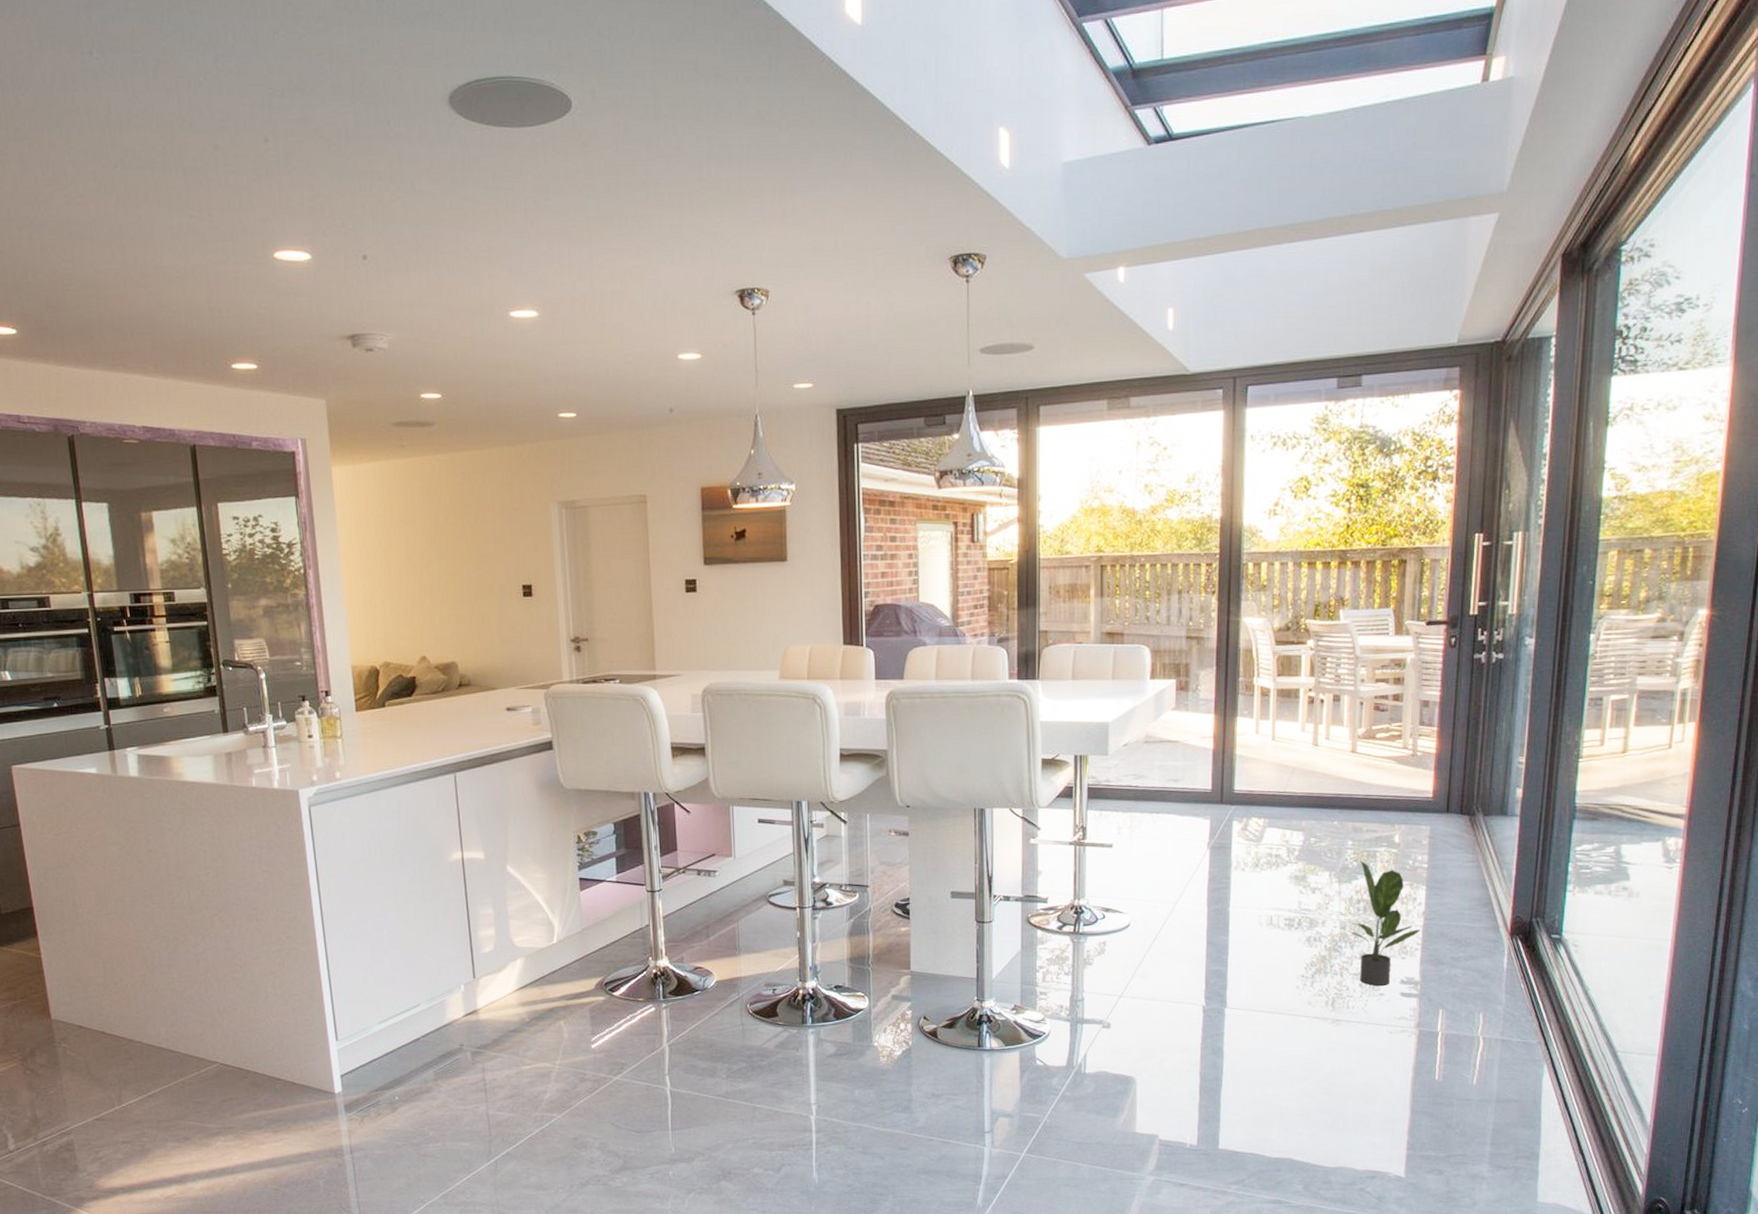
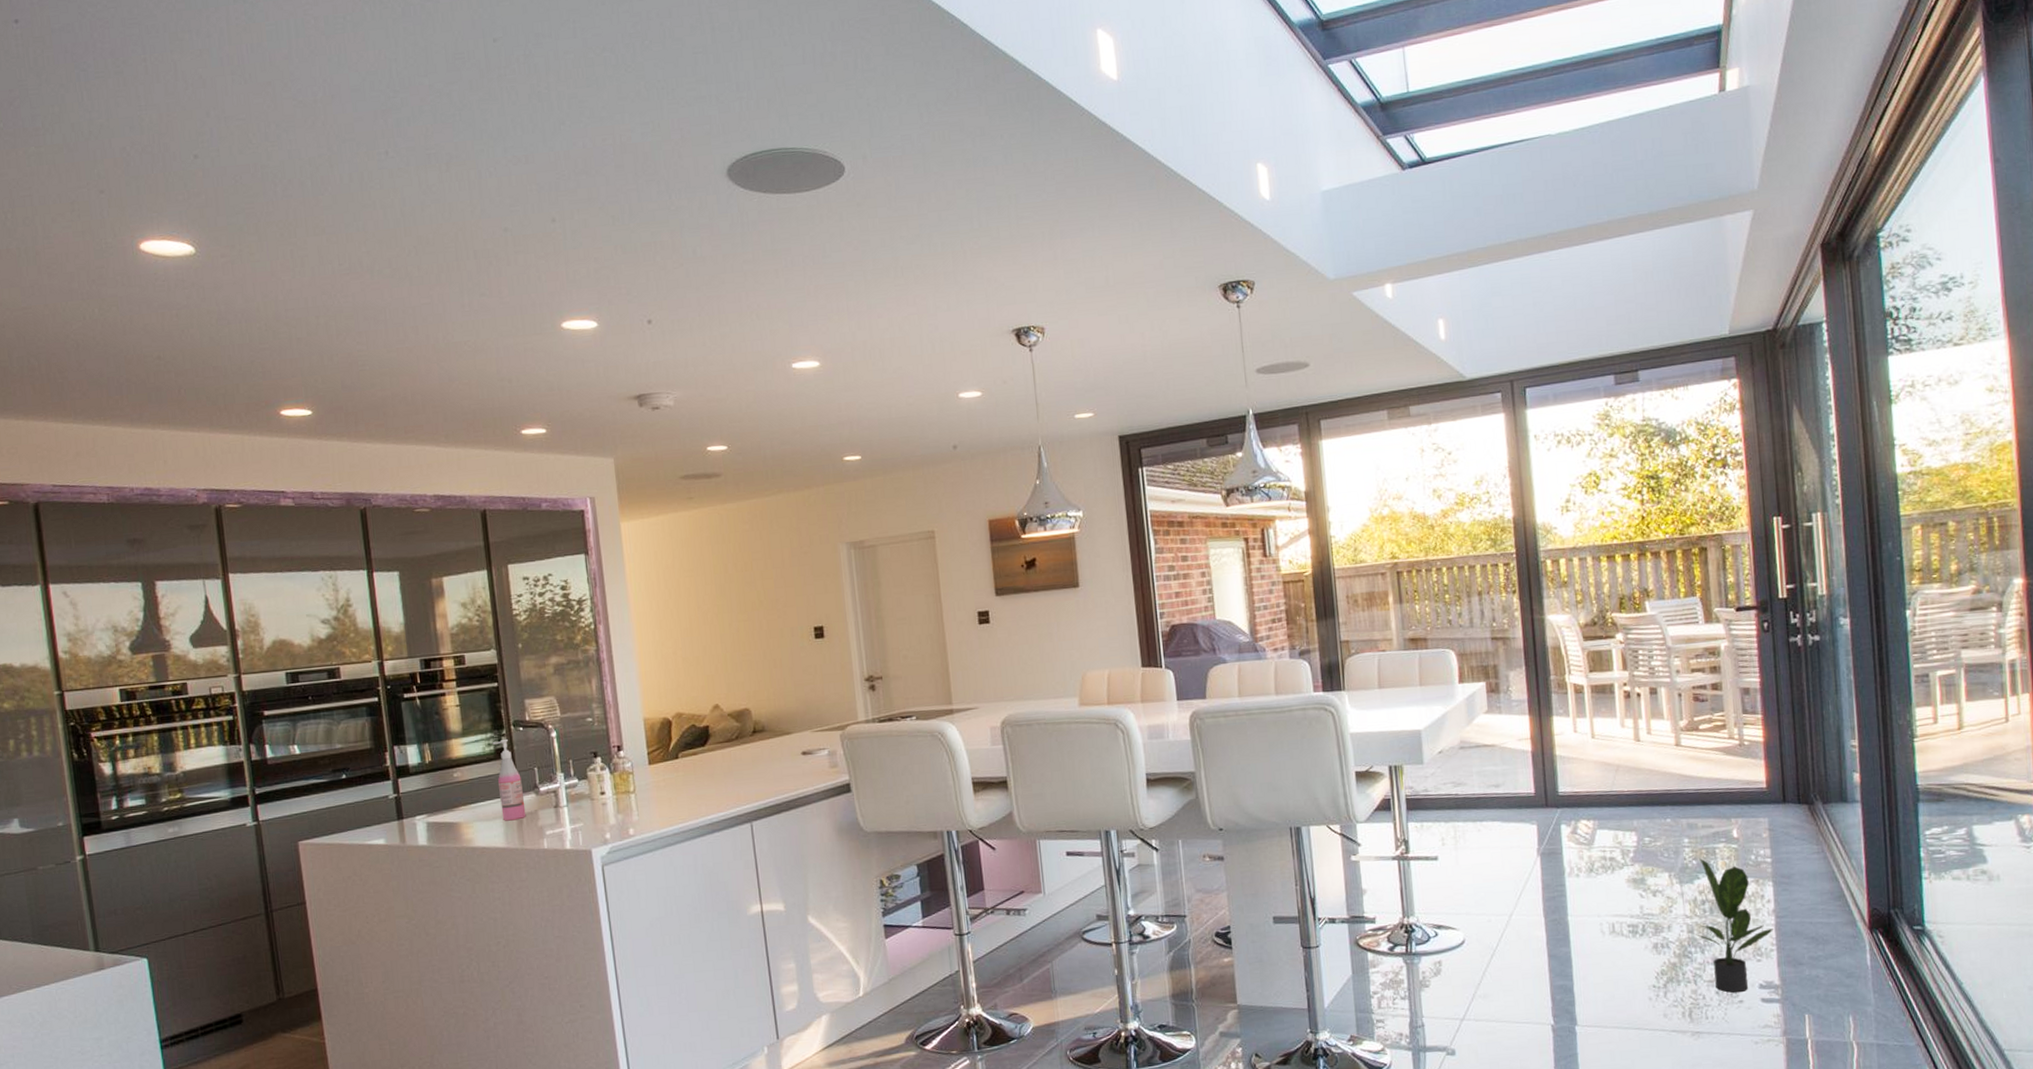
soap dispenser: none [202,677,235,758] -> present [492,738,526,821]

